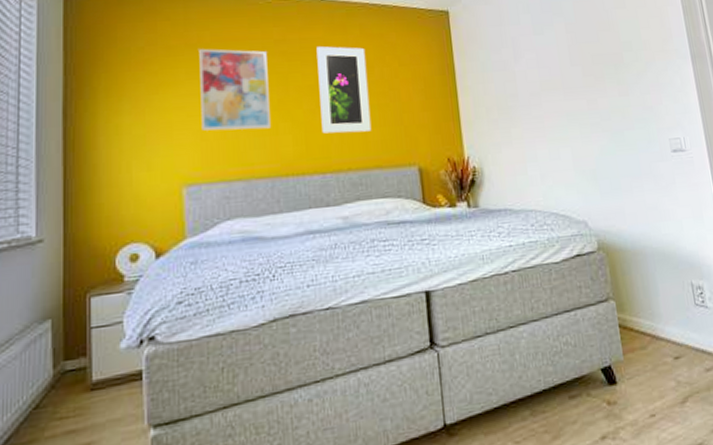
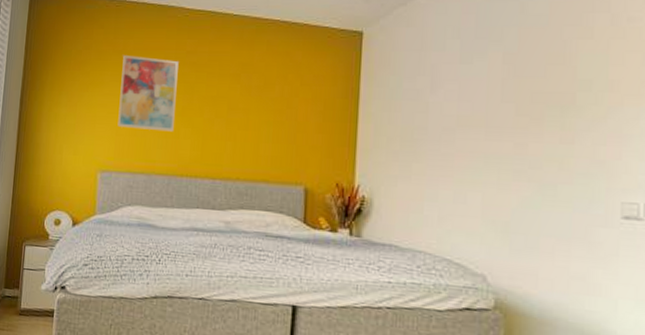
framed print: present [316,46,372,134] -> none [217,61,269,146]

